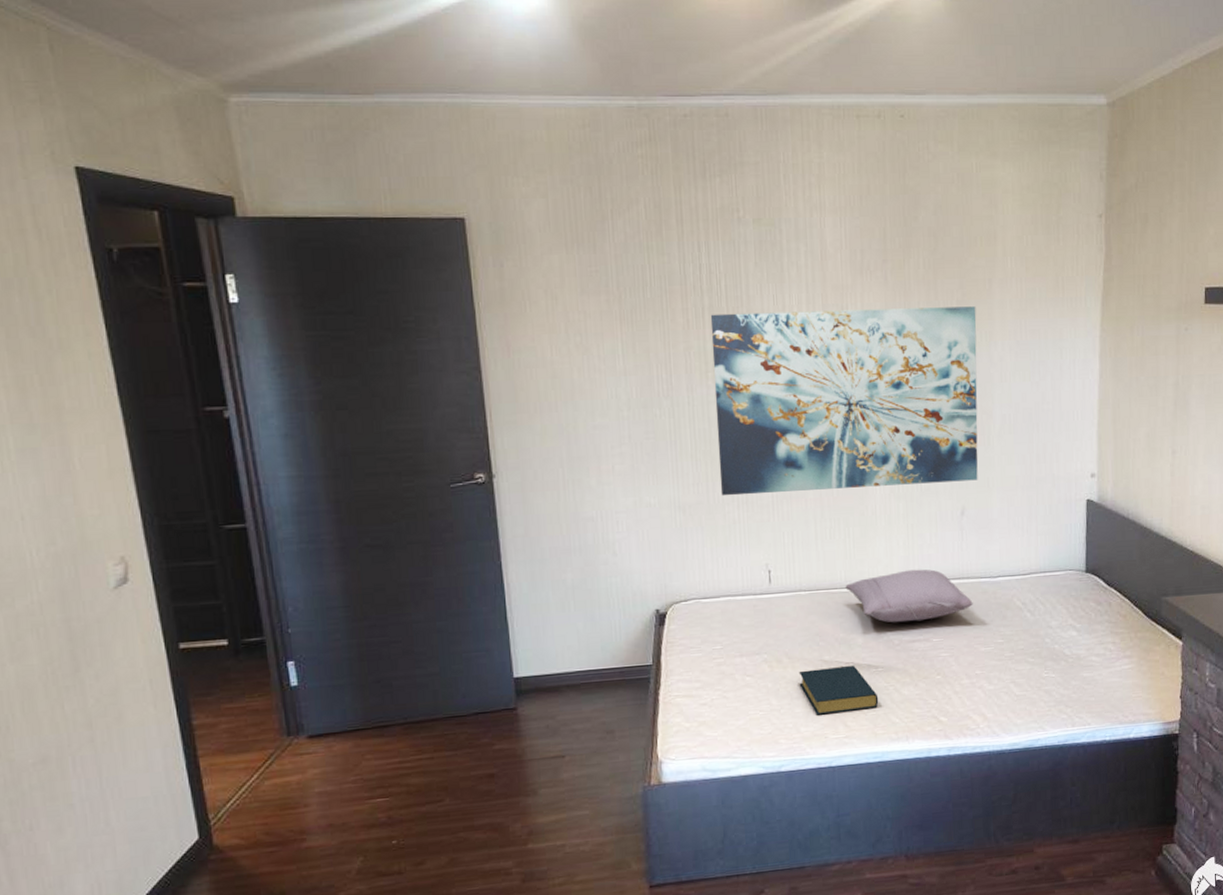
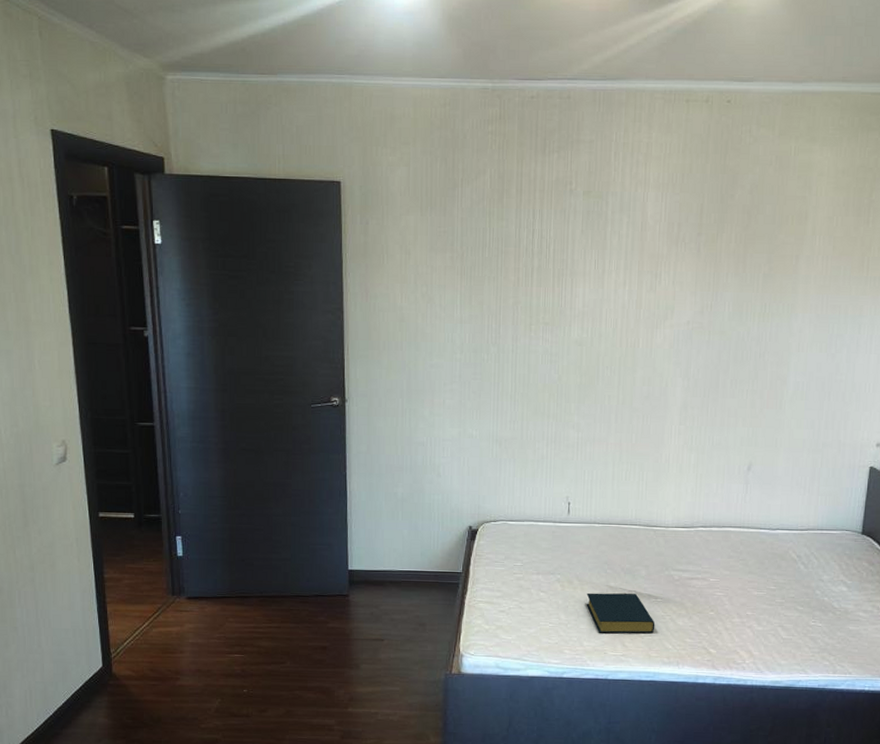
wall art: present [710,306,978,496] -> none [533,274,781,440]
pillow: present [845,569,973,623] -> none [635,514,751,562]

